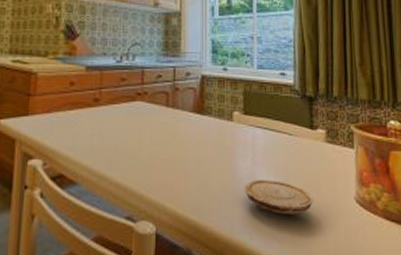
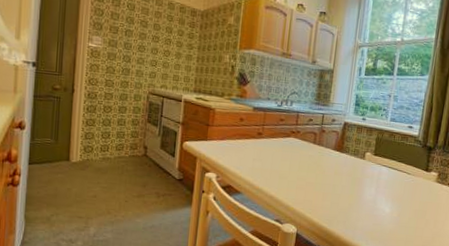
wood slice: present [244,179,313,215] -> none [366,204,419,231]

